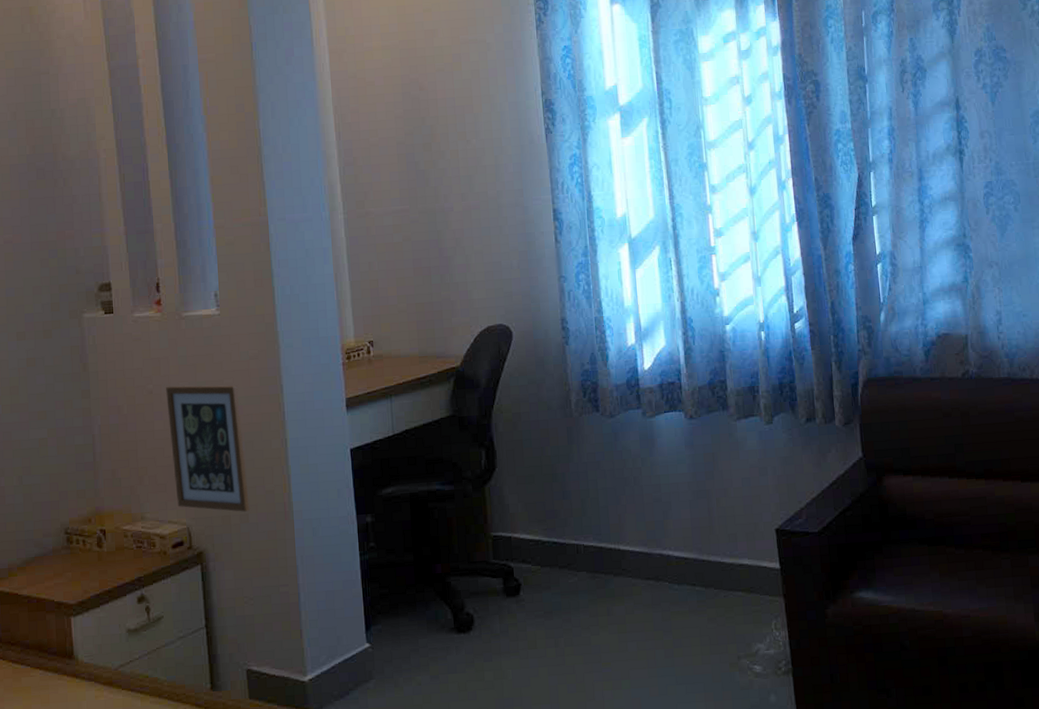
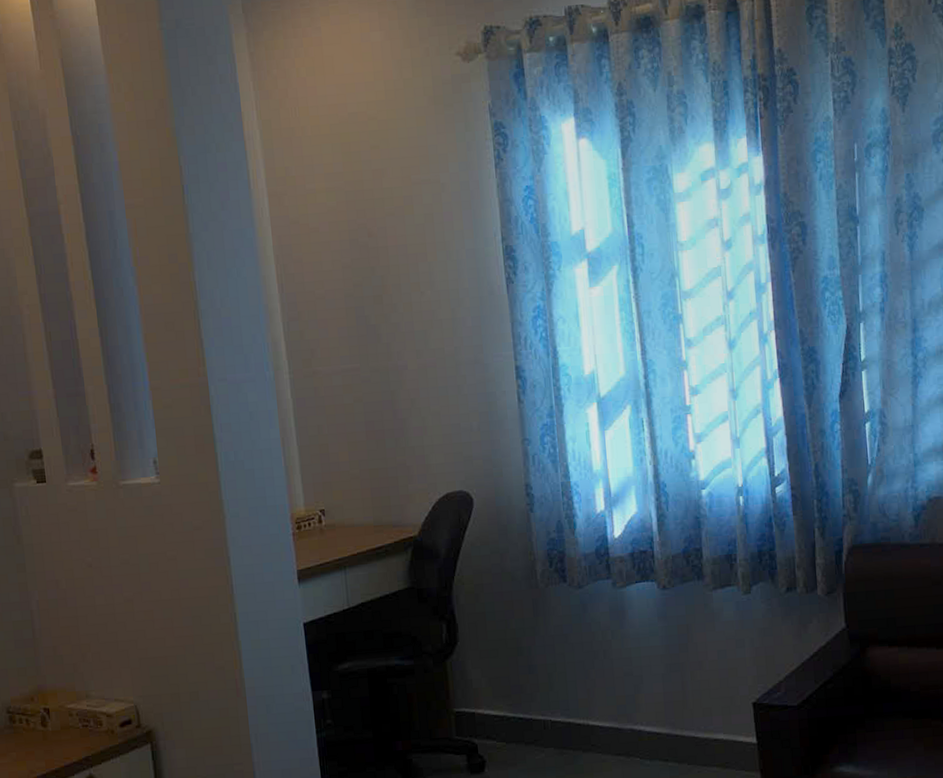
picture frame: present [166,385,250,512] -> none [106,557,199,689]

